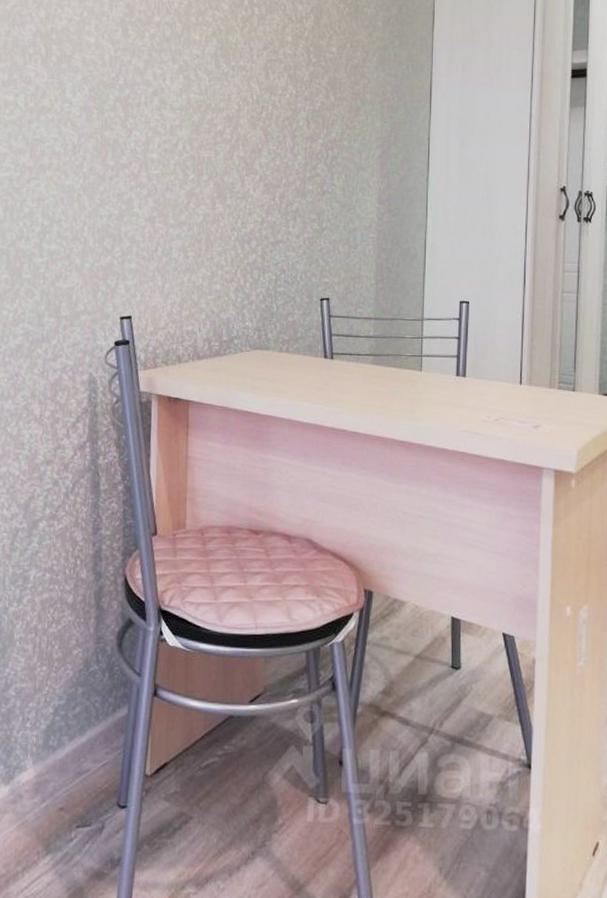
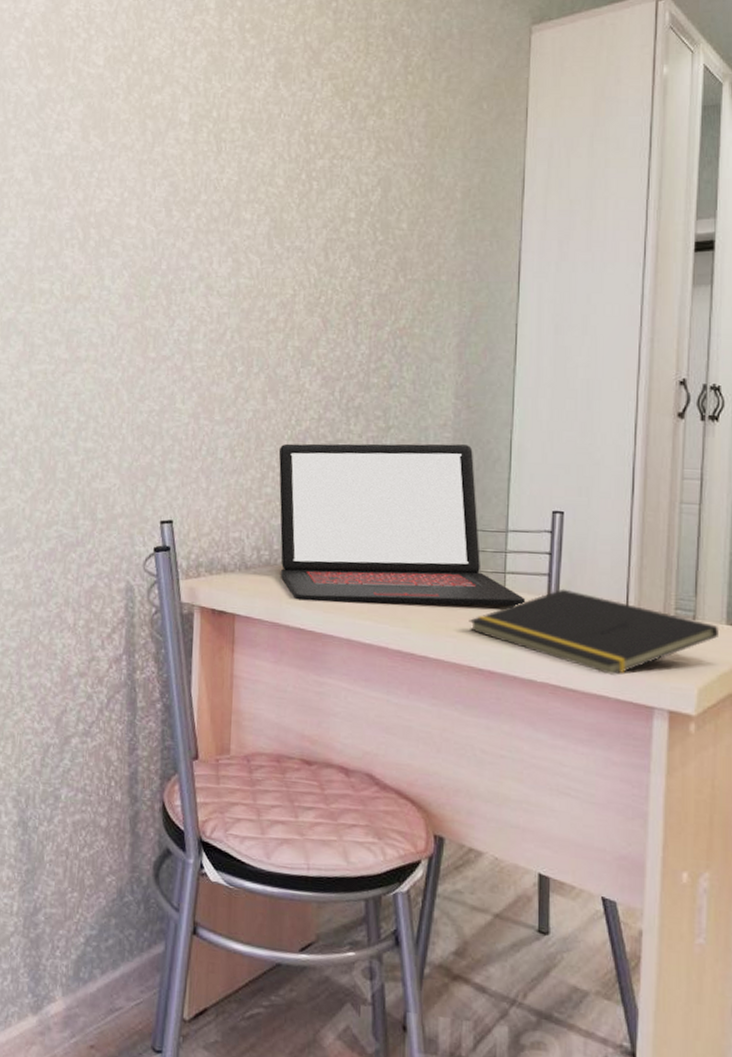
laptop: none [226,243,439,387] -> present [278,443,526,607]
notepad: none [392,368,594,441] -> present [469,588,720,675]

